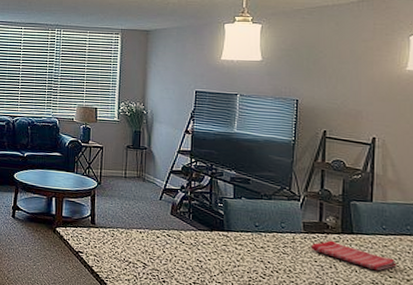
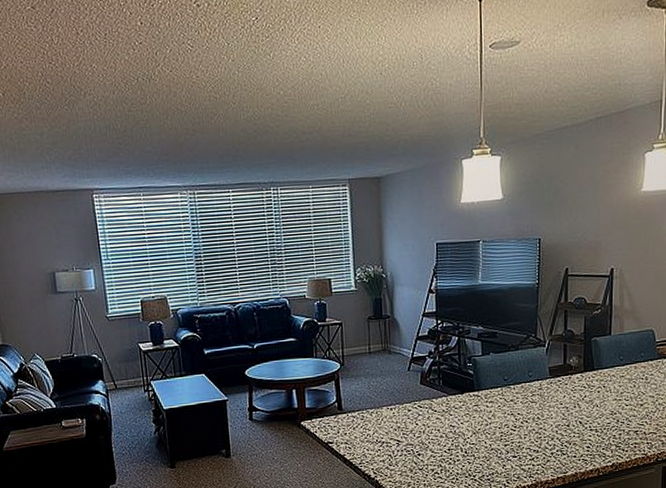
dish towel: present [311,240,397,271] -> none [557,380,632,402]

